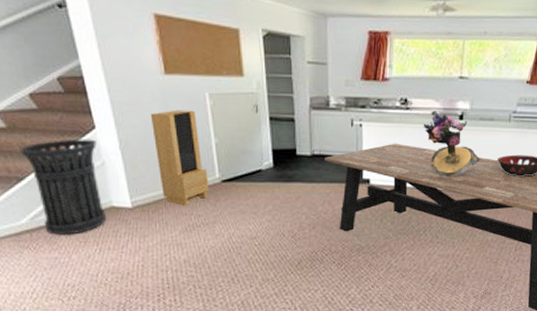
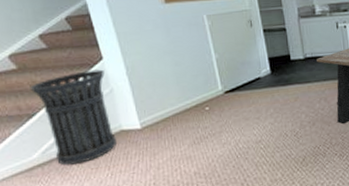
storage cabinet: present [150,110,209,205] -> none [154,32,214,120]

